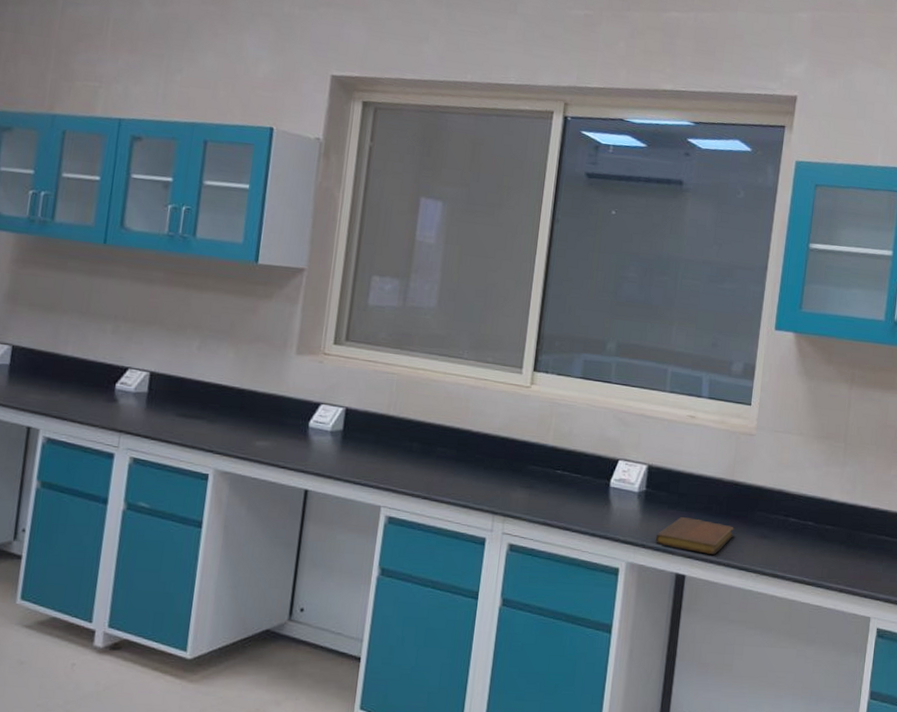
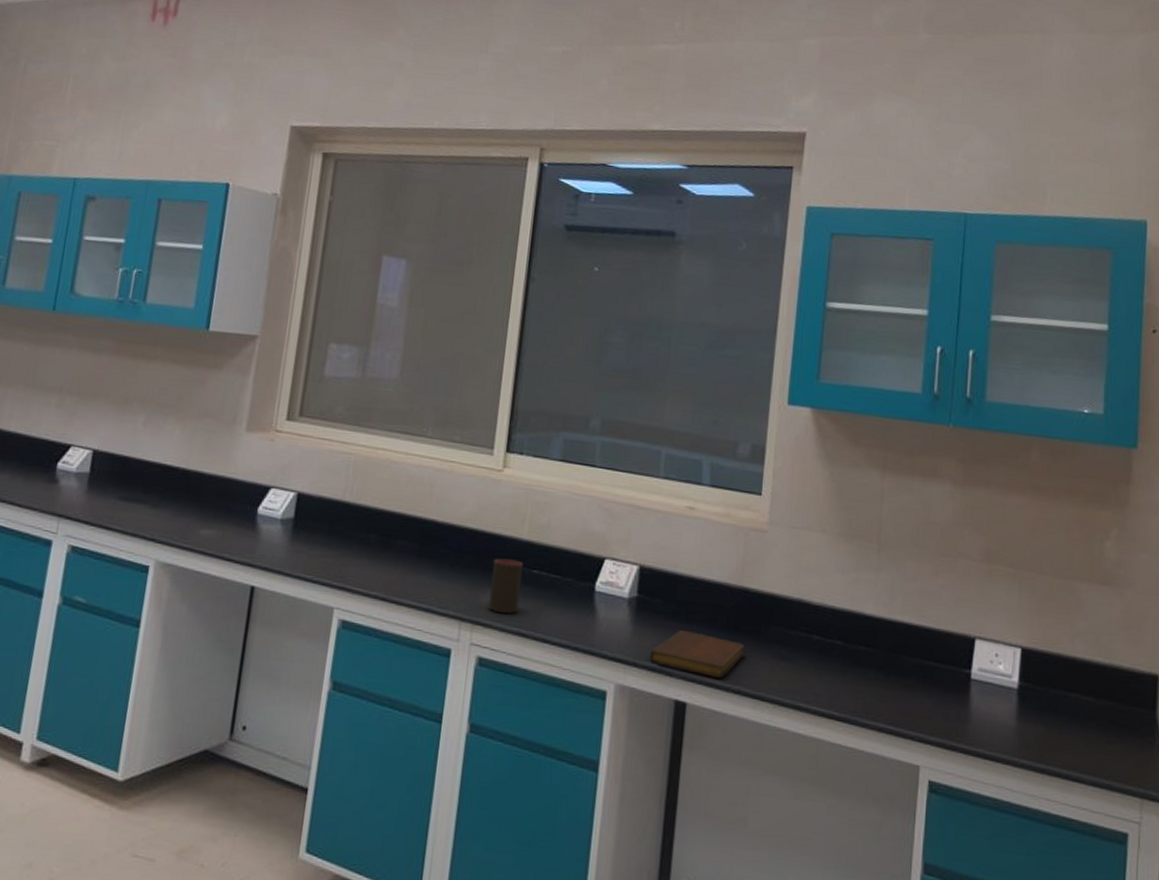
cup: none [518,461,549,508] -> present [488,558,524,614]

